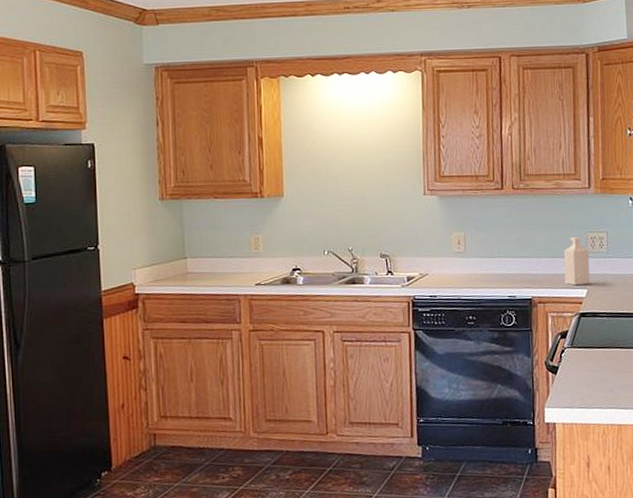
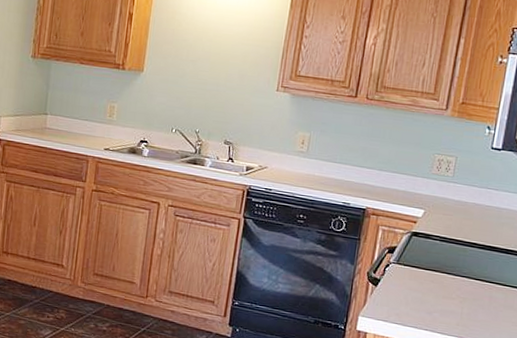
soap dispenser: present [564,237,590,286] -> none [402,156,434,206]

